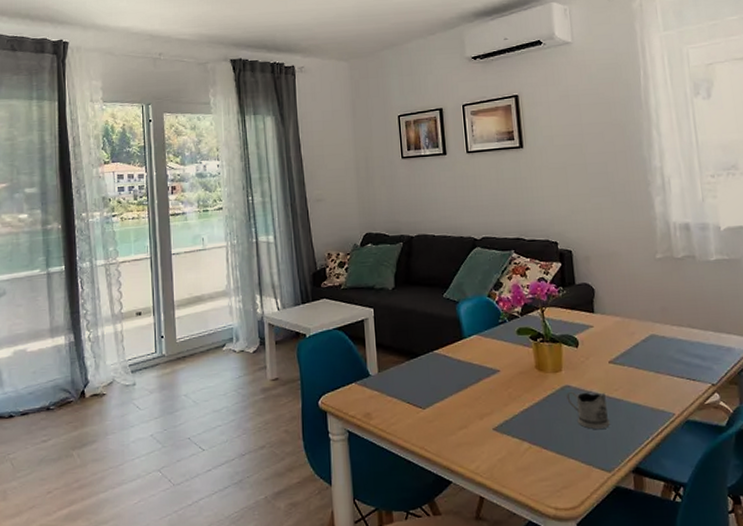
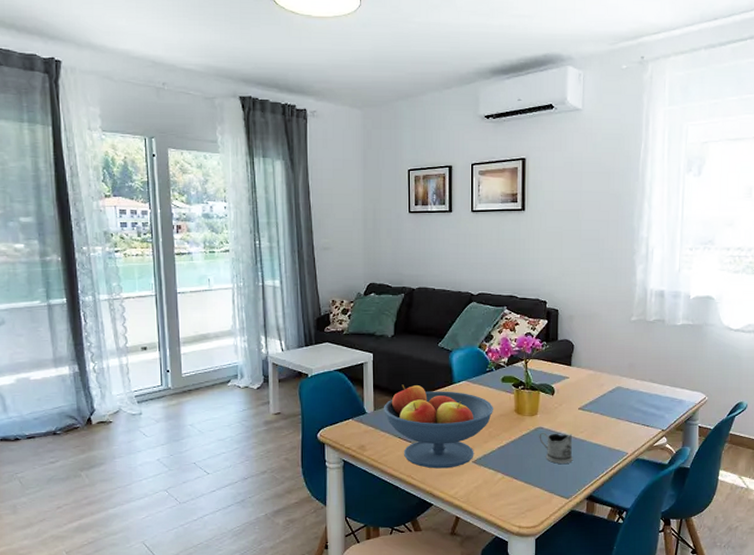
fruit bowl: none [389,341,512,439] -> present [384,384,494,469]

